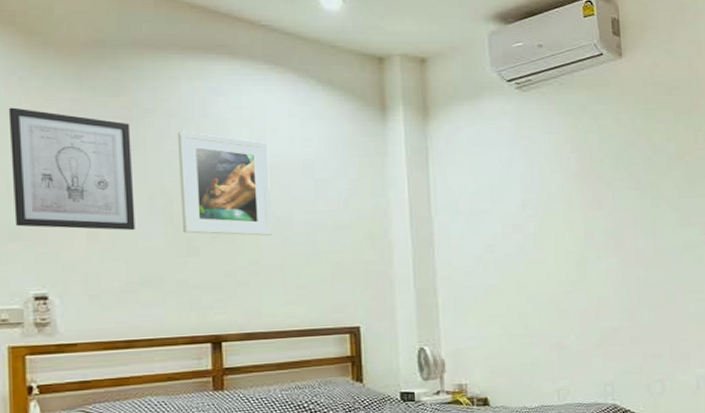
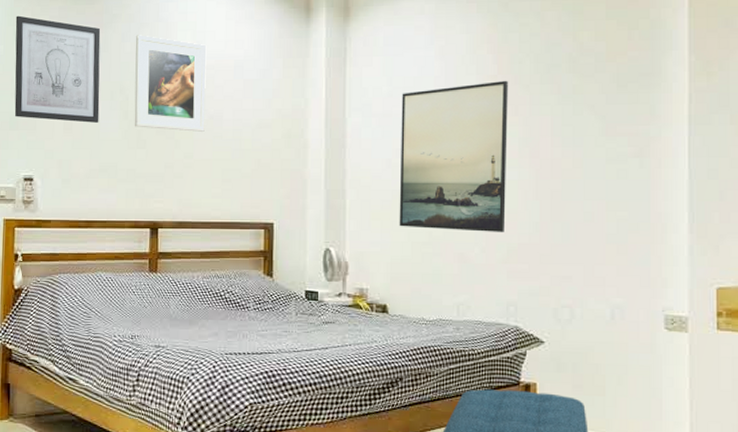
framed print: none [488,177,598,321] -> present [399,80,508,233]

